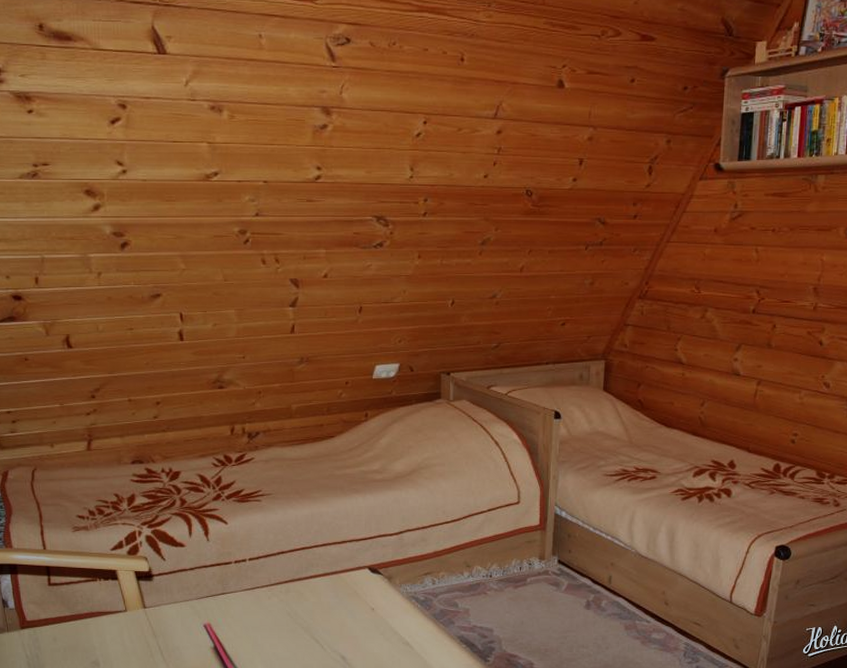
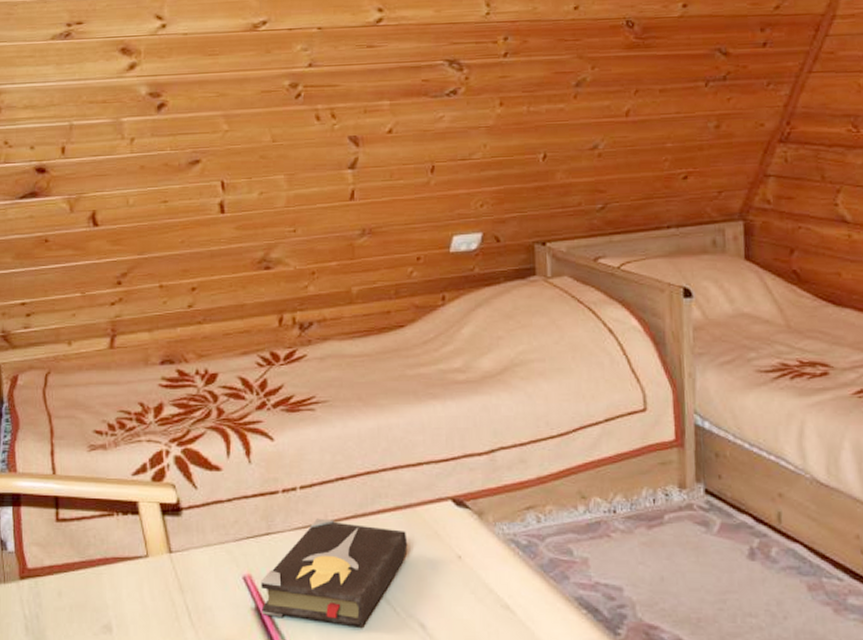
hardback book: none [218,582,333,660] -> present [261,518,408,627]

